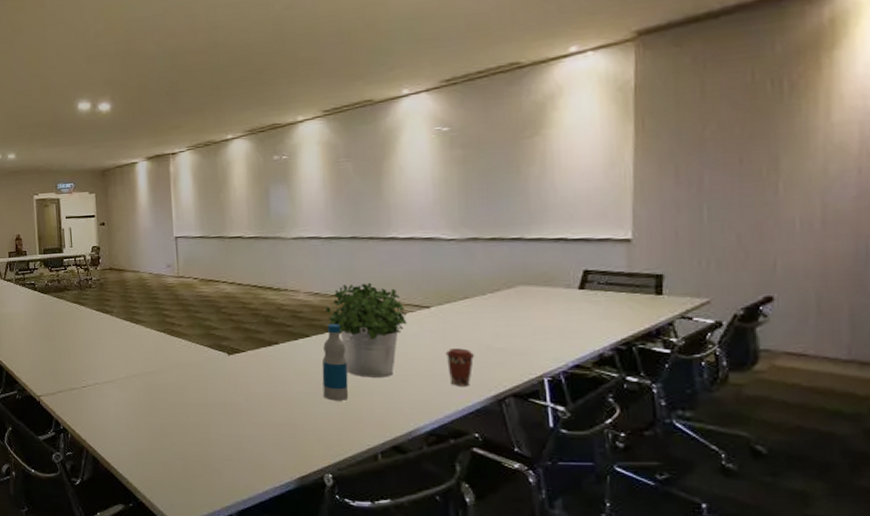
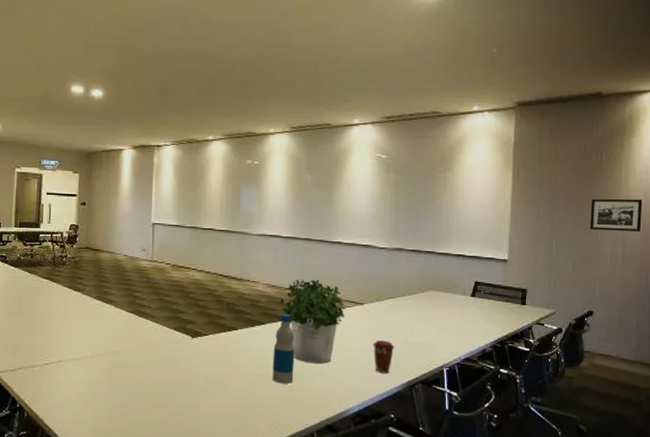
picture frame: none [763,136,857,188] -> present [589,198,643,231]

